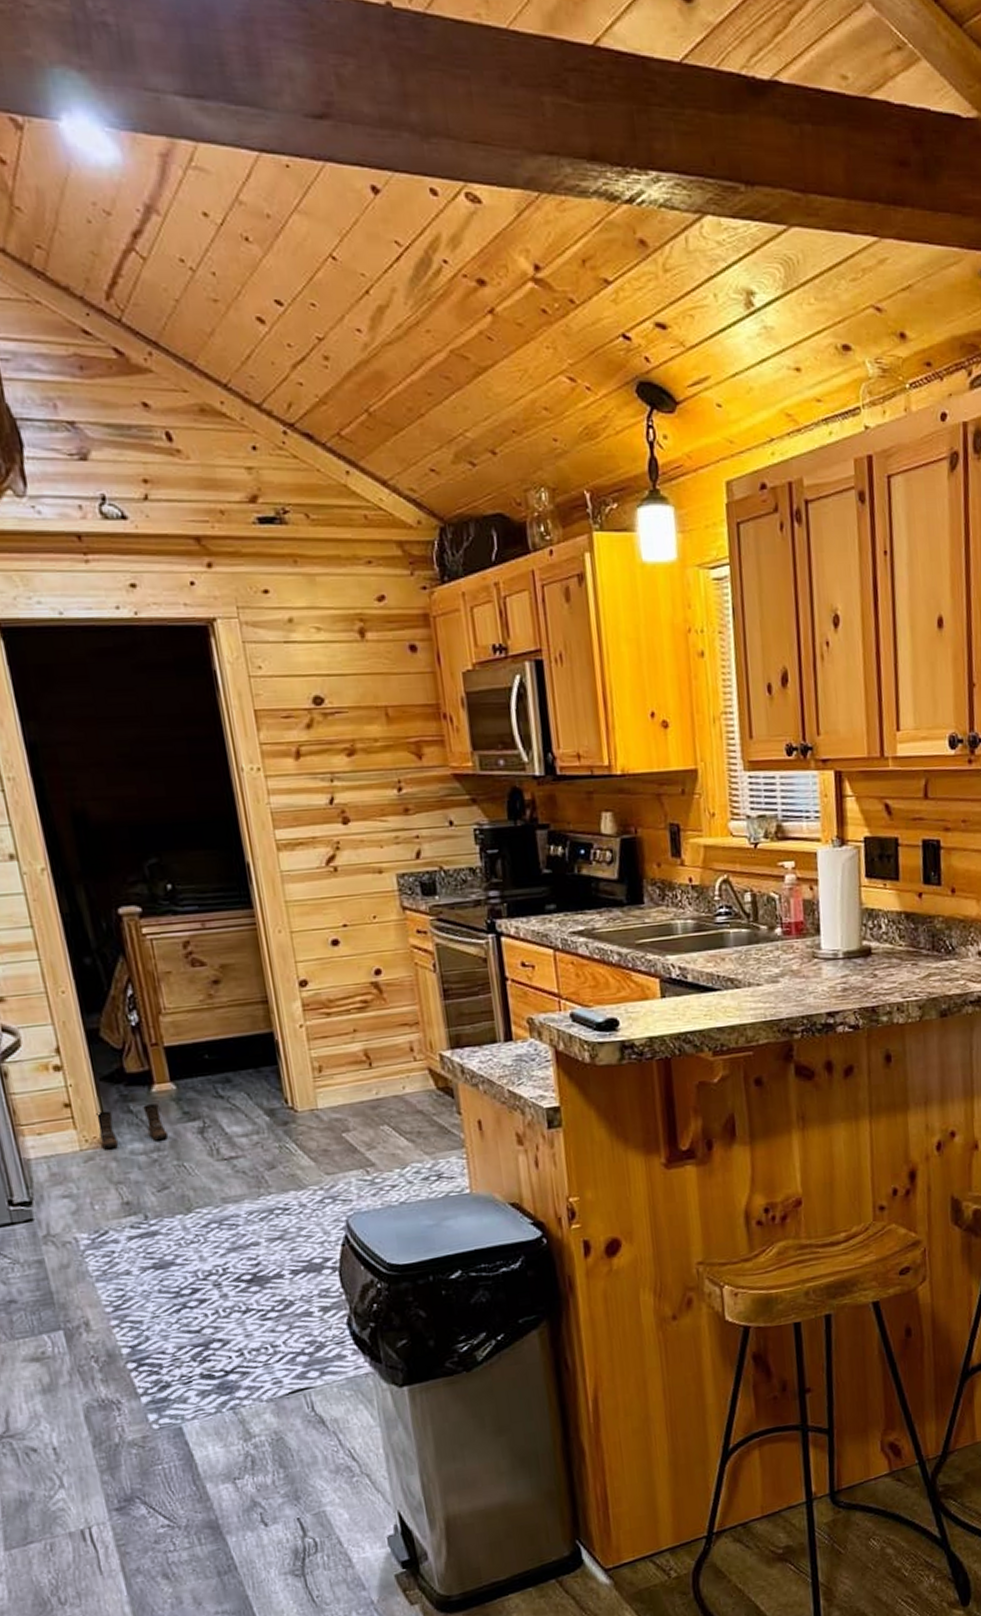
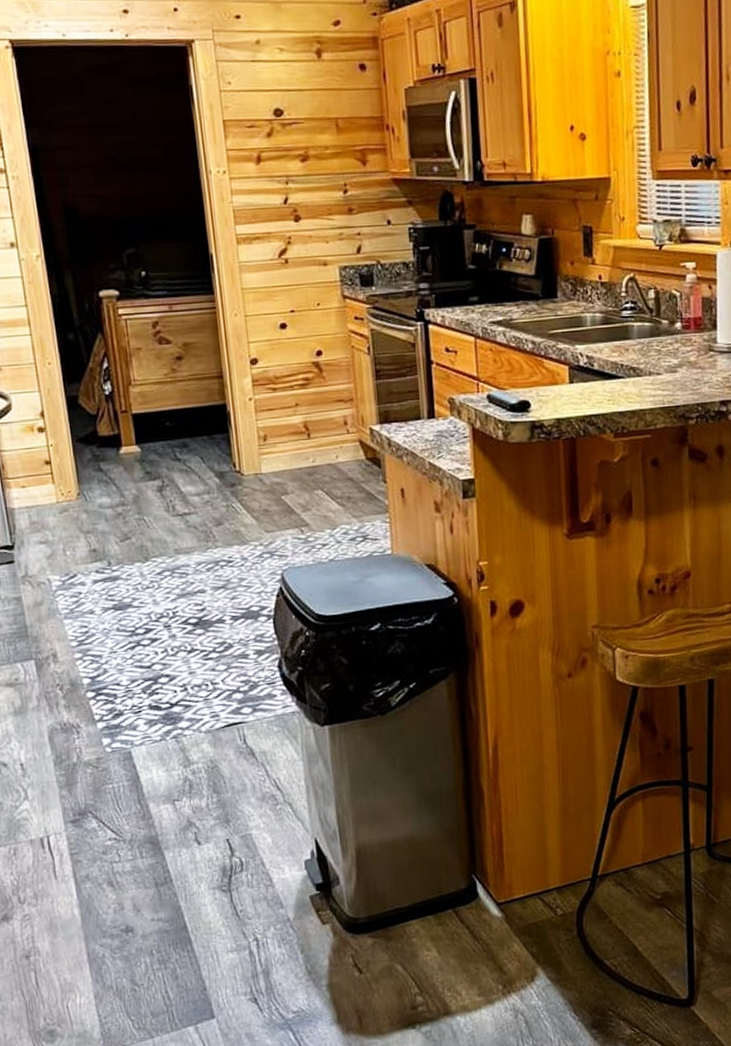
boots: present [95,1104,169,1149] -> none [70,464,132,502]

